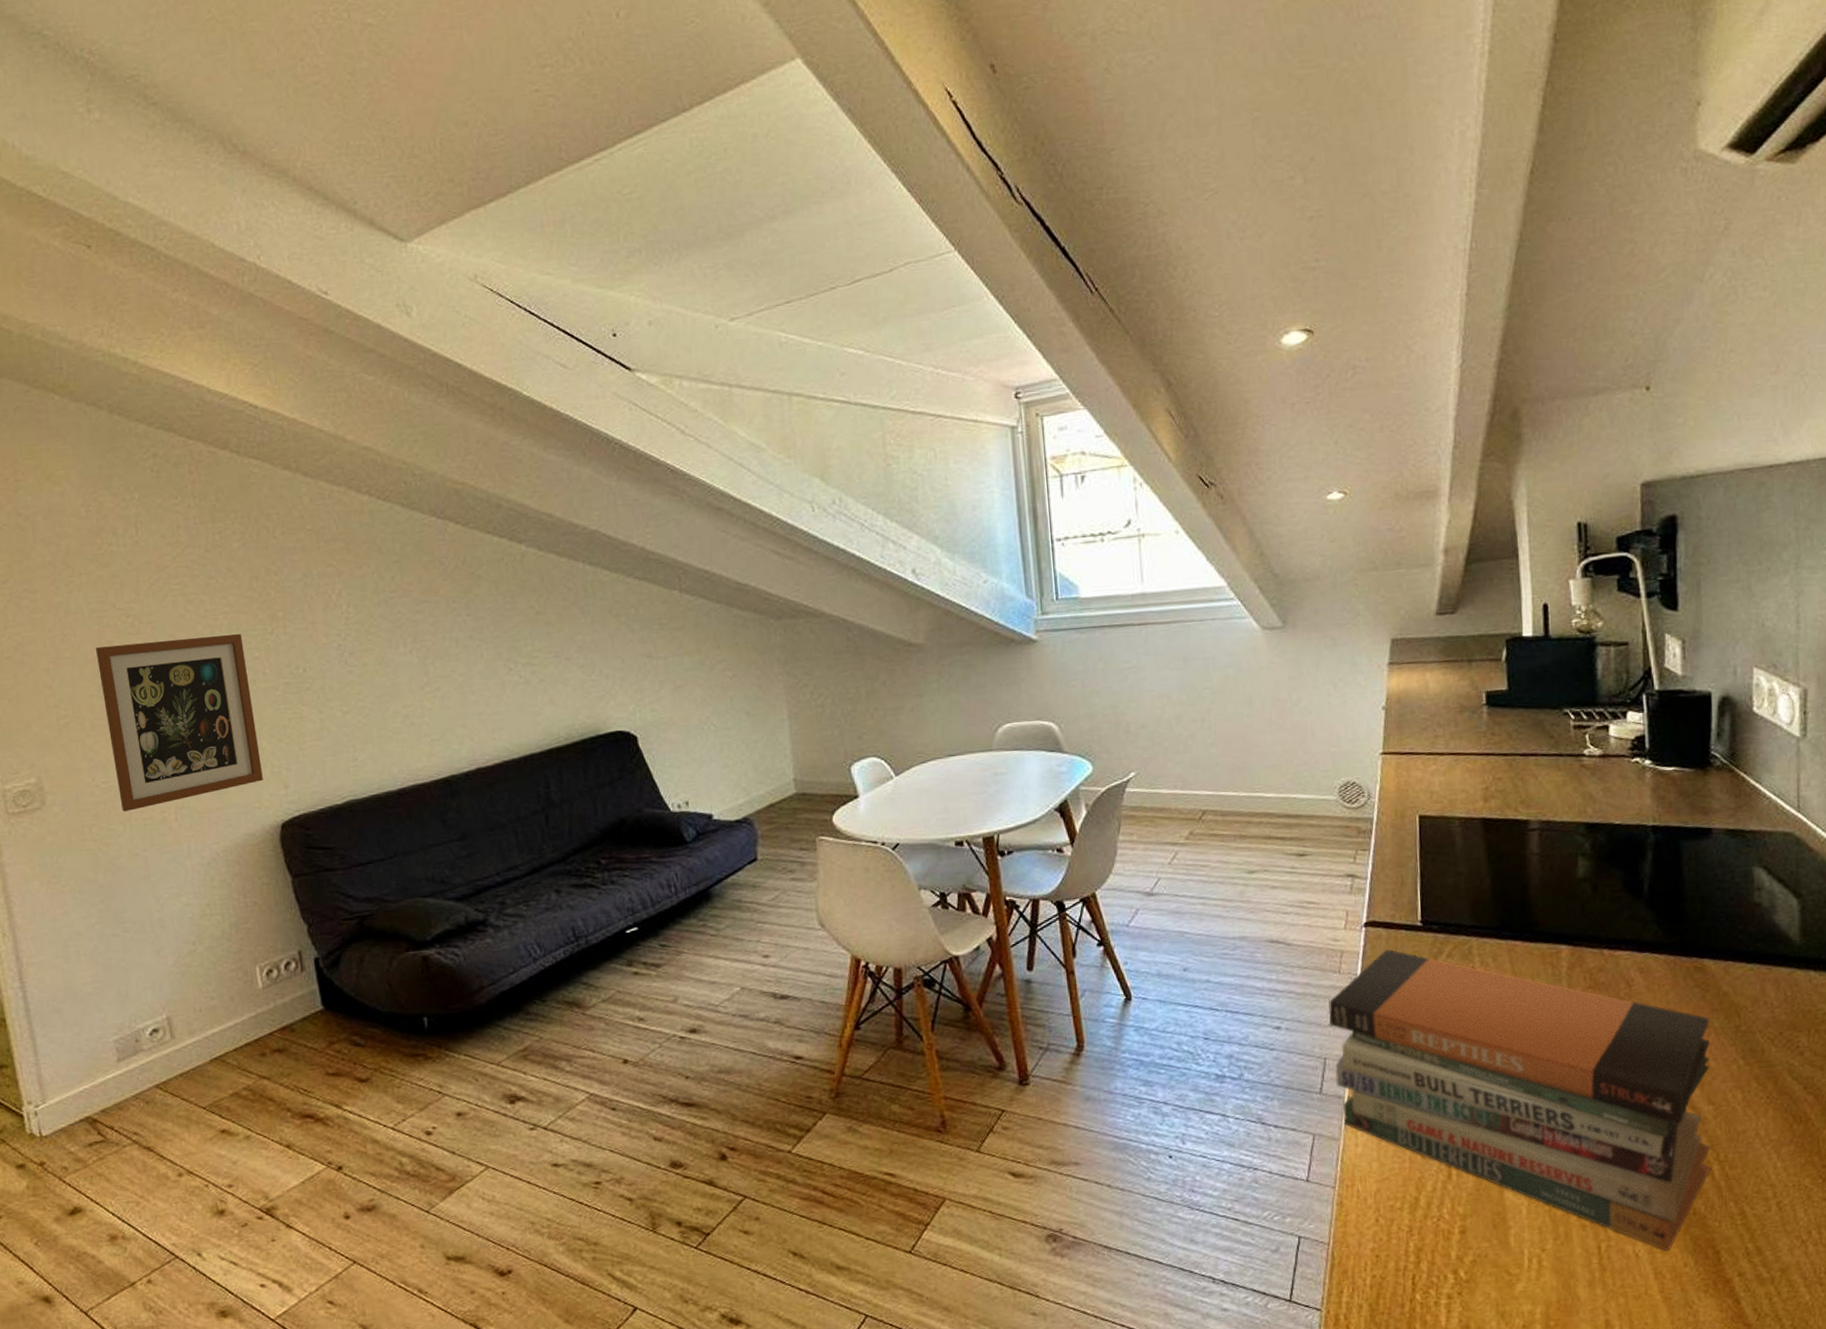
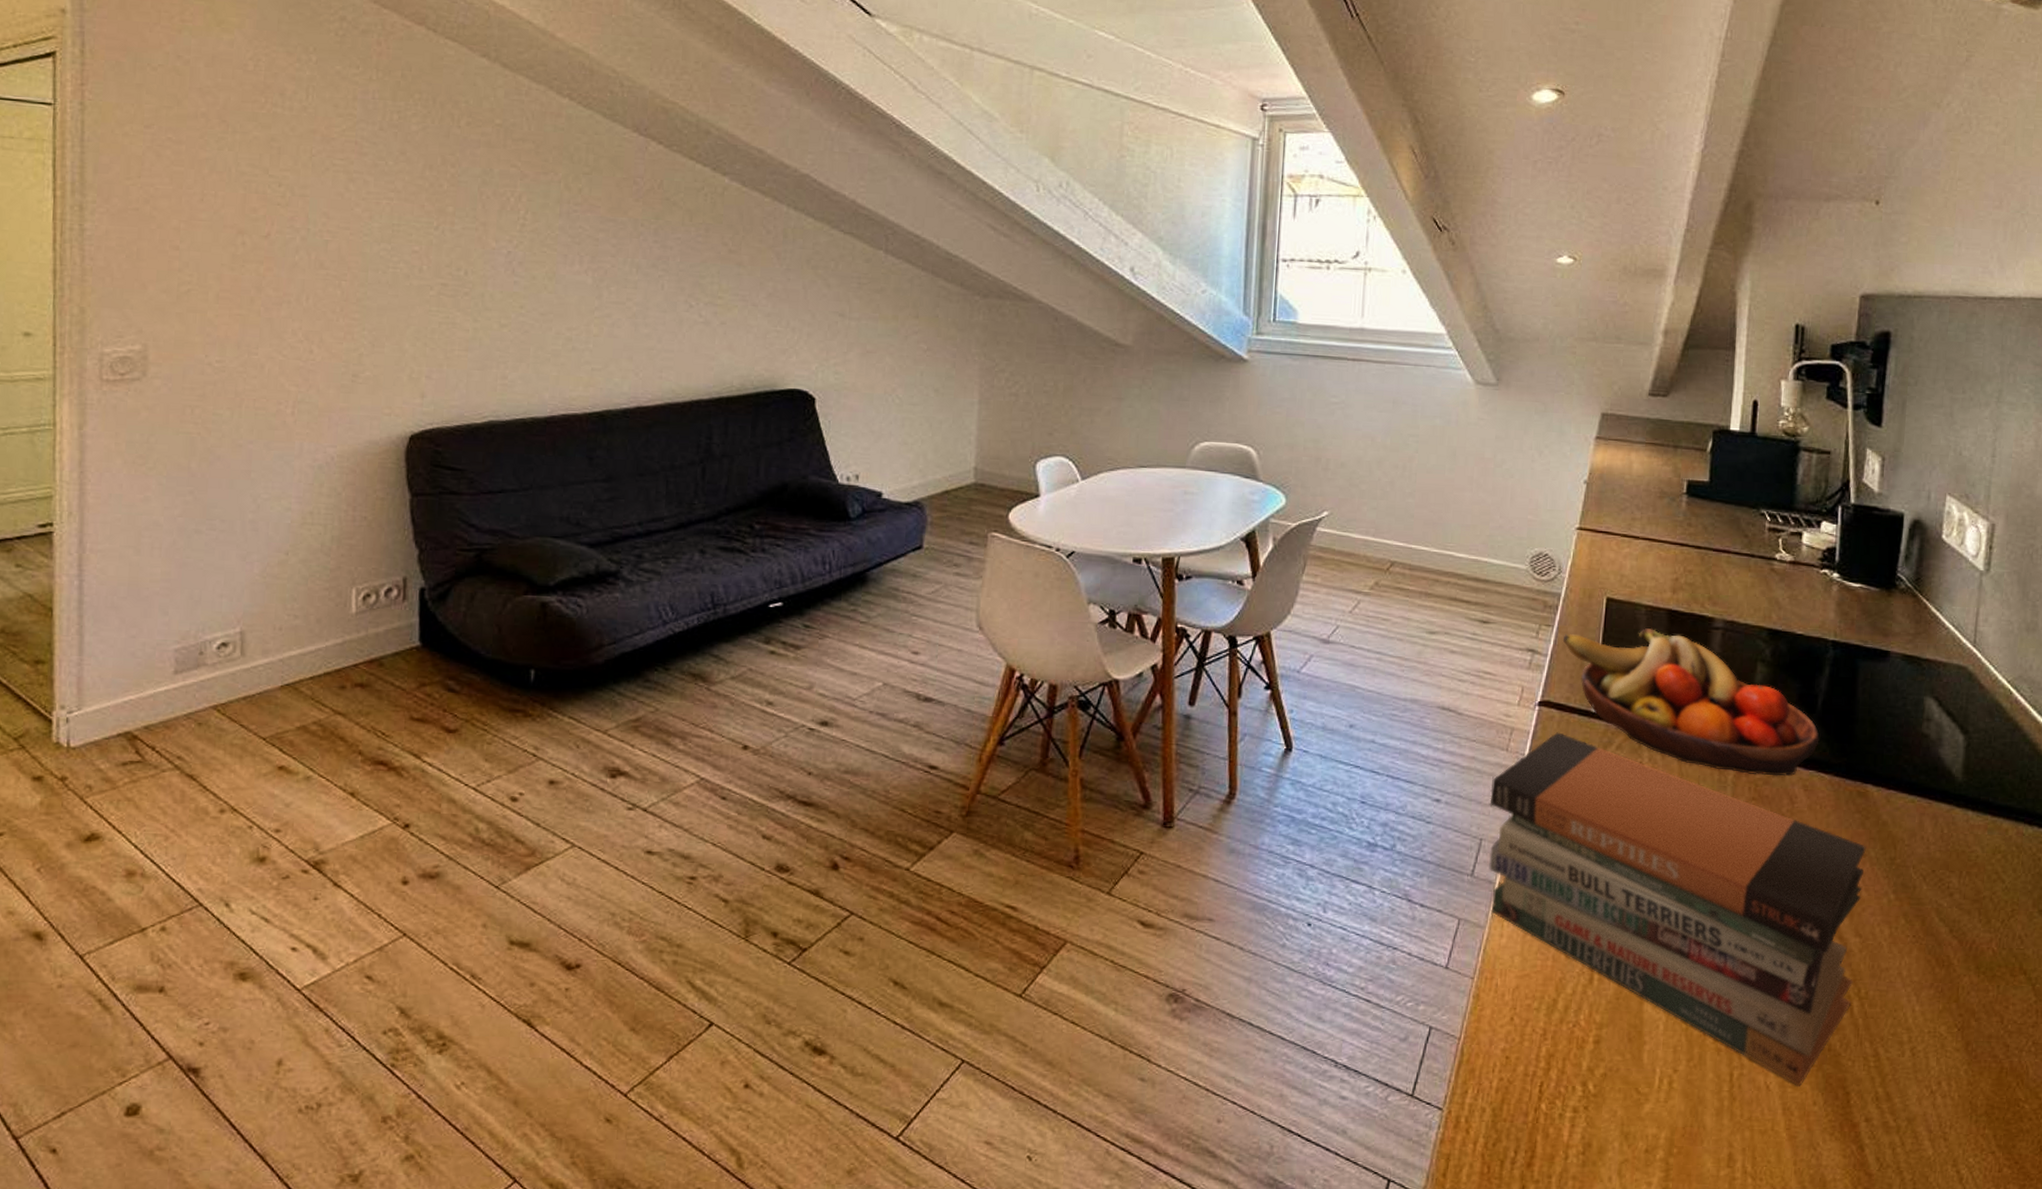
wall art: present [96,633,263,812] -> none [233,213,404,398]
fruit bowl: none [1381,839,1650,965] -> present [1563,628,1820,776]

